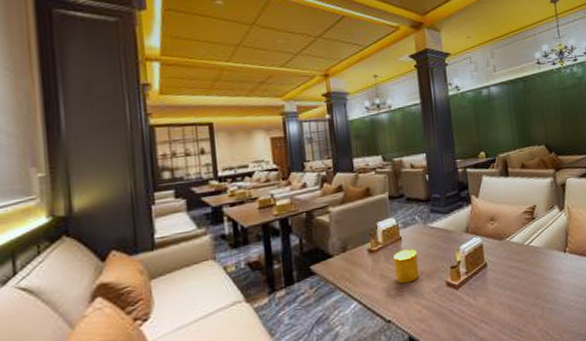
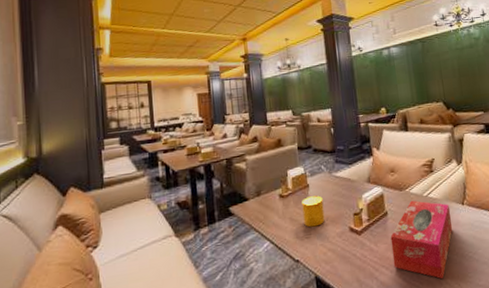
tissue box: none [490,249,555,331] -> present [390,200,453,279]

